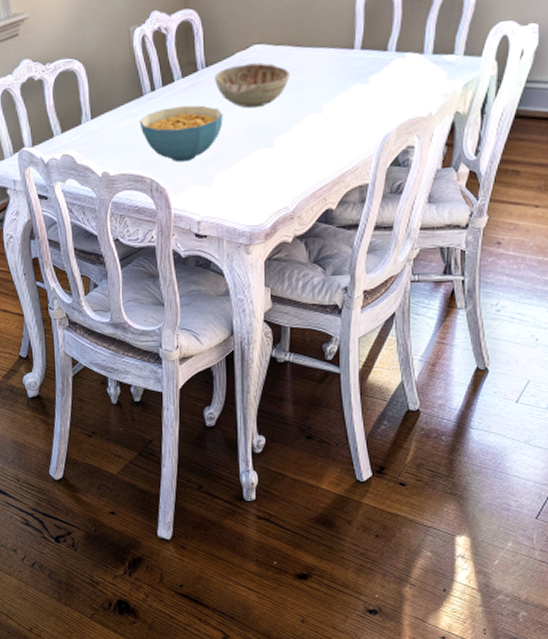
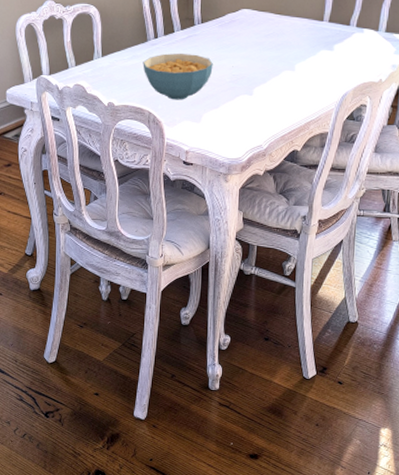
decorative bowl: present [215,62,290,109] -> none [208,24,270,61]

